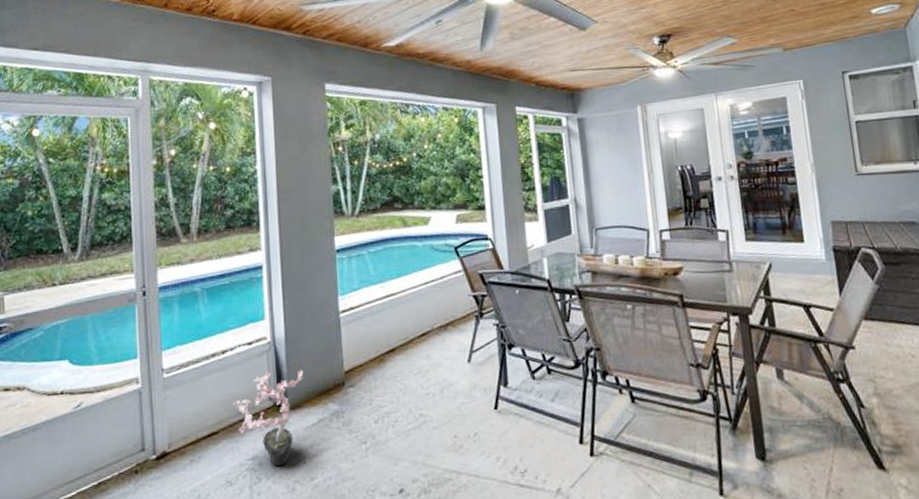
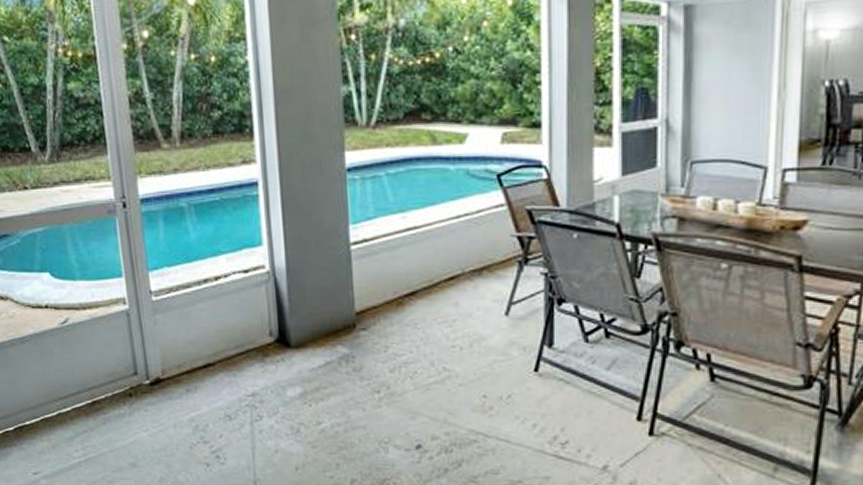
potted plant: present [233,369,304,467] -> none [229,304,309,406]

